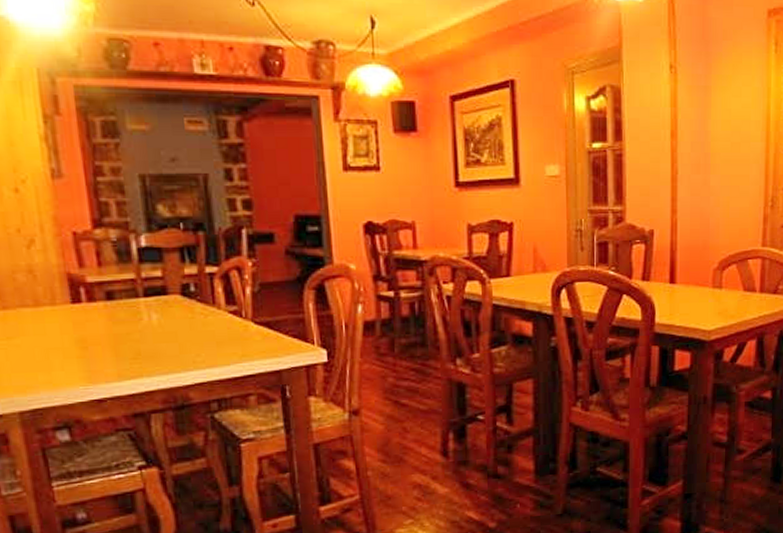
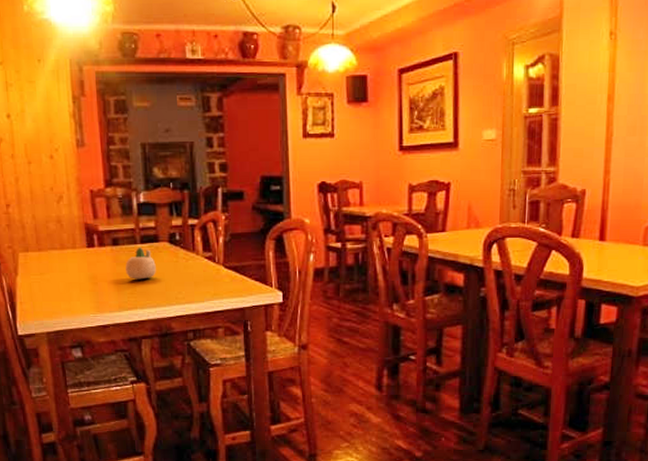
succulent planter: none [125,301,166,341] -> present [126,247,156,280]

